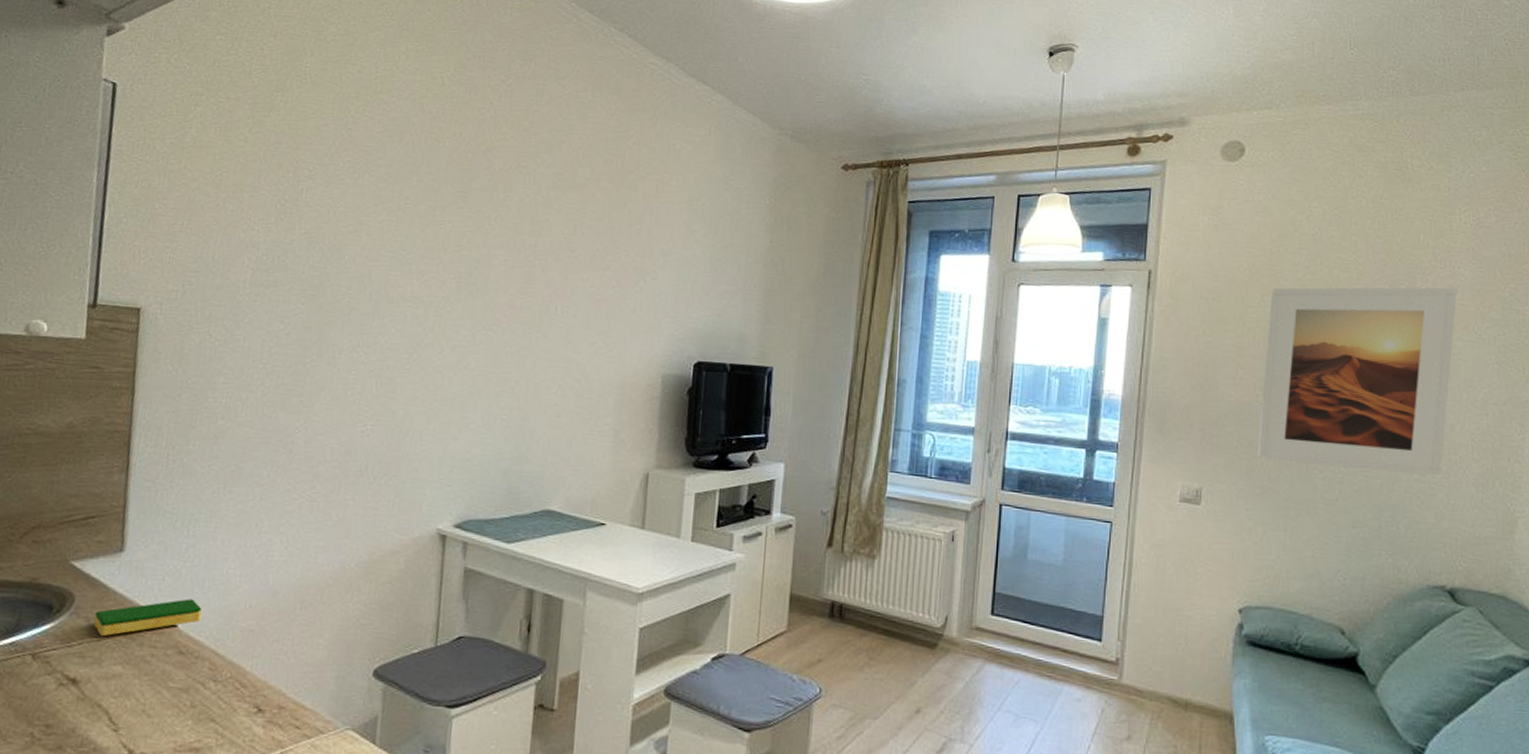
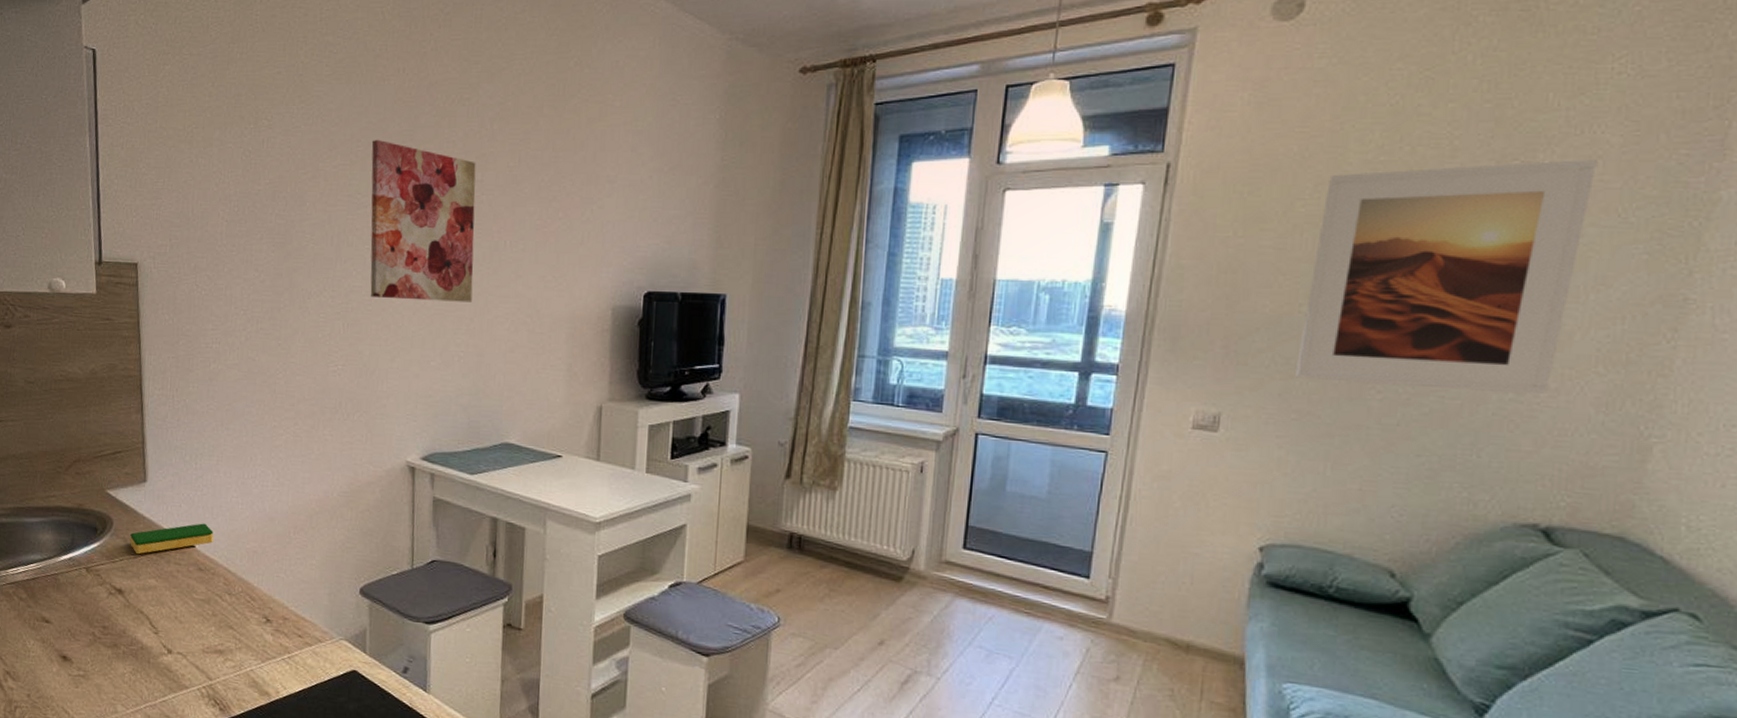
wall art: none [409,198,531,365] -> present [370,139,476,302]

